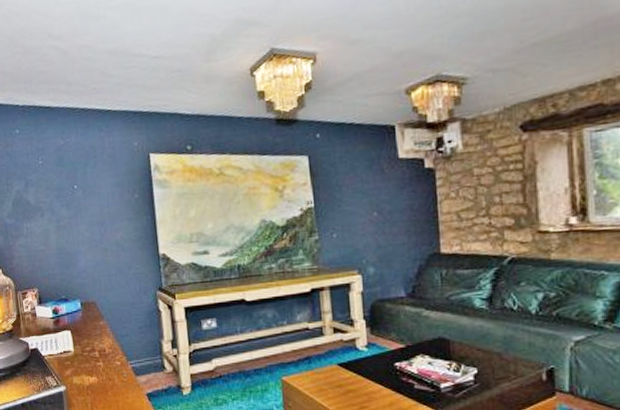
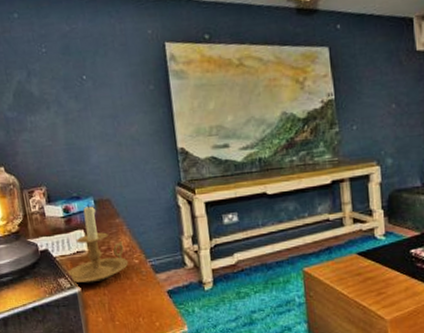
candle holder: none [53,306,111,383] -> present [66,204,129,284]

